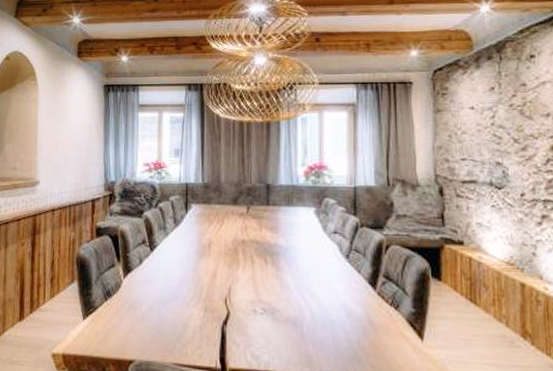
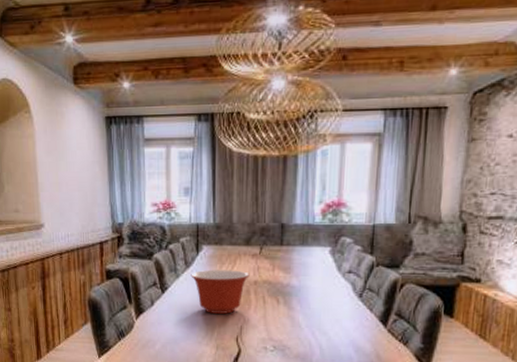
mixing bowl: none [179,228,237,274] -> present [191,269,249,314]

